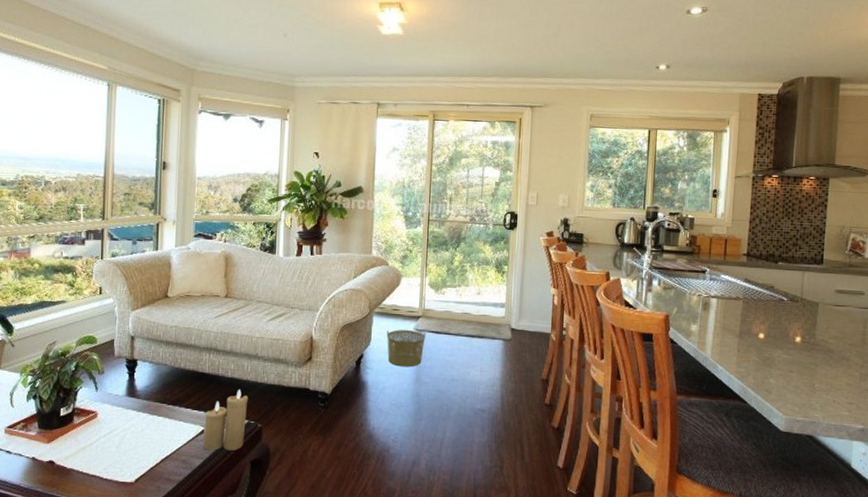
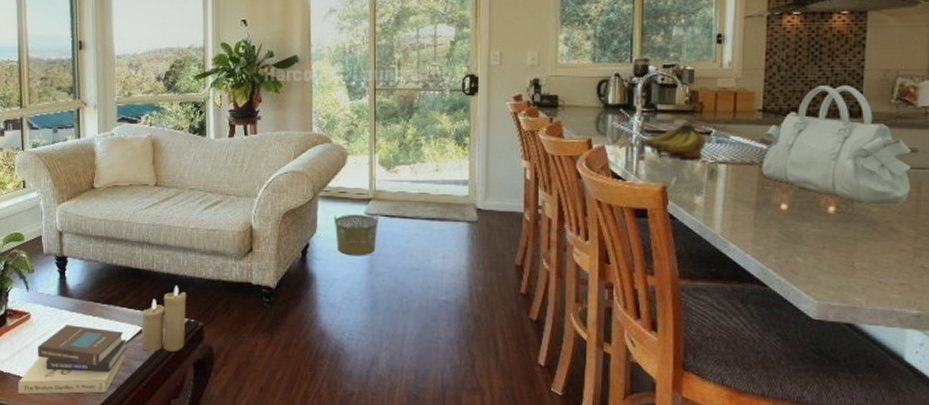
books: none [79,424,189,490] -> present [17,325,127,394]
fruit: none [650,263,702,294] -> present [642,123,706,161]
shoulder bag: none [745,237,860,338] -> present [762,86,911,206]

